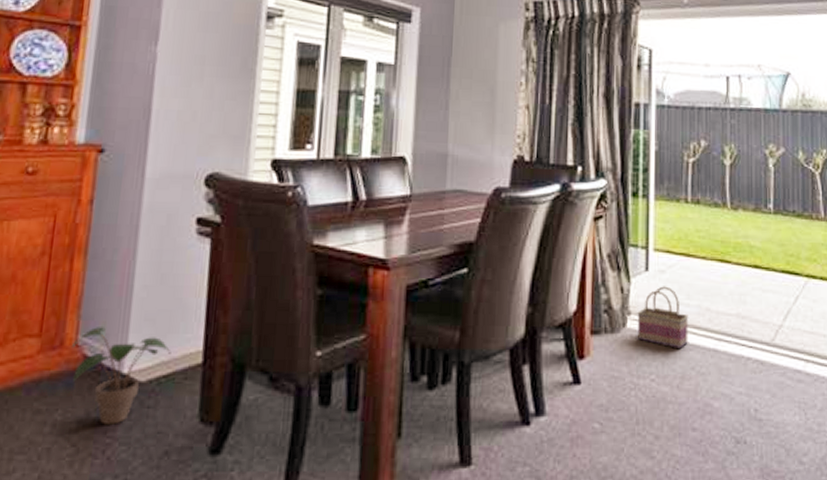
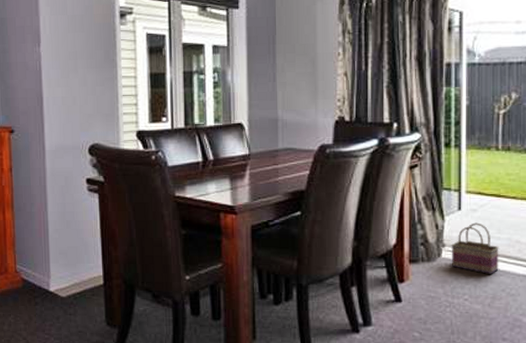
potted plant: present [71,327,171,425] -> none [12,259,81,326]

